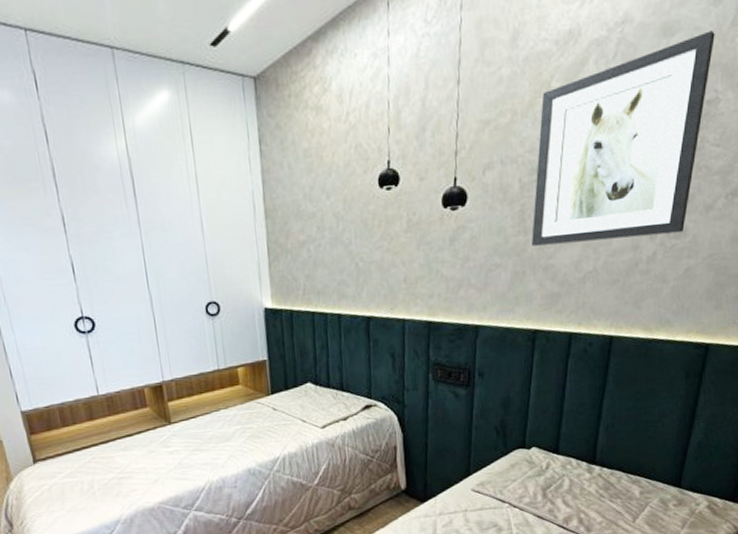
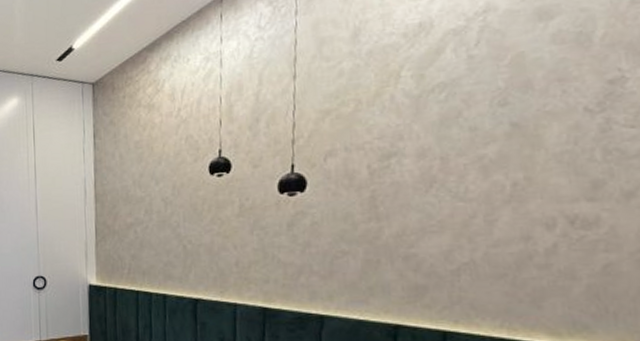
wall art: present [532,30,715,246] -> none [386,10,610,234]

